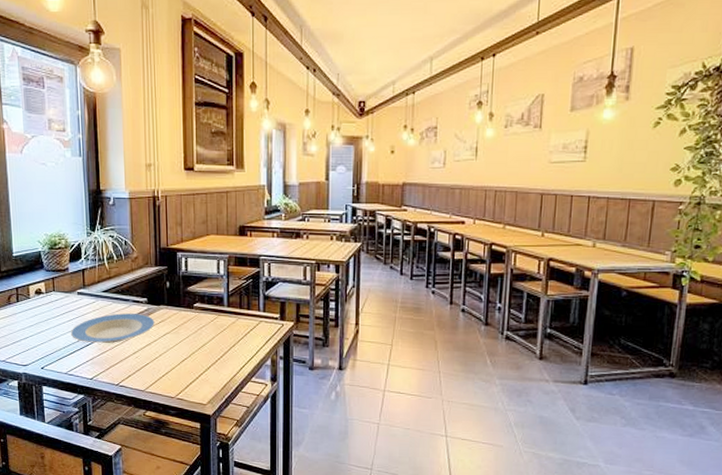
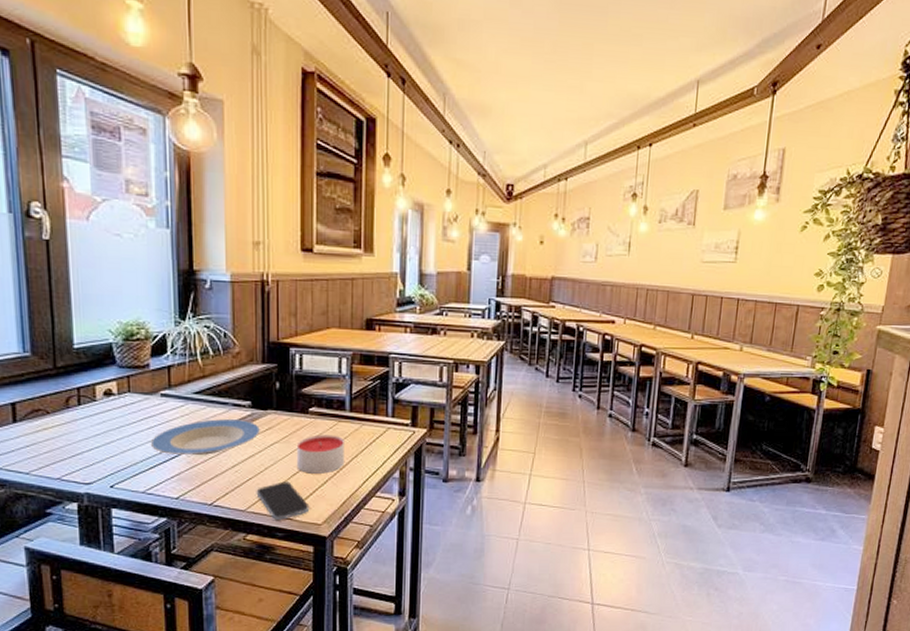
smartphone: none [152,366,196,399] -> present [256,481,310,520]
candle: none [184,326,224,360] -> present [296,434,344,474]

